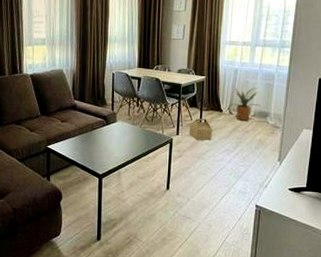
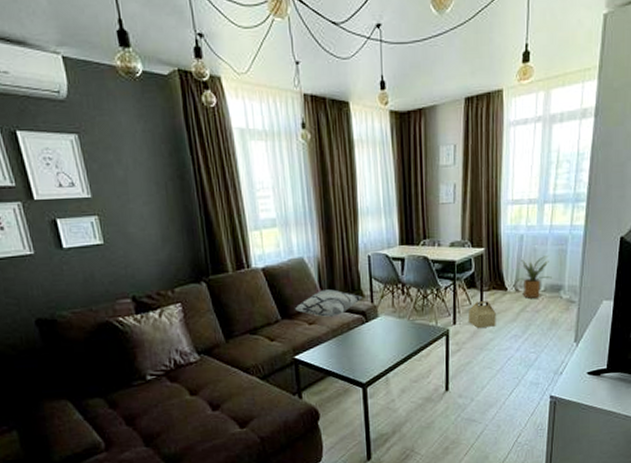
decorative pillow: none [52,96,106,118] -> present [295,289,363,317]

